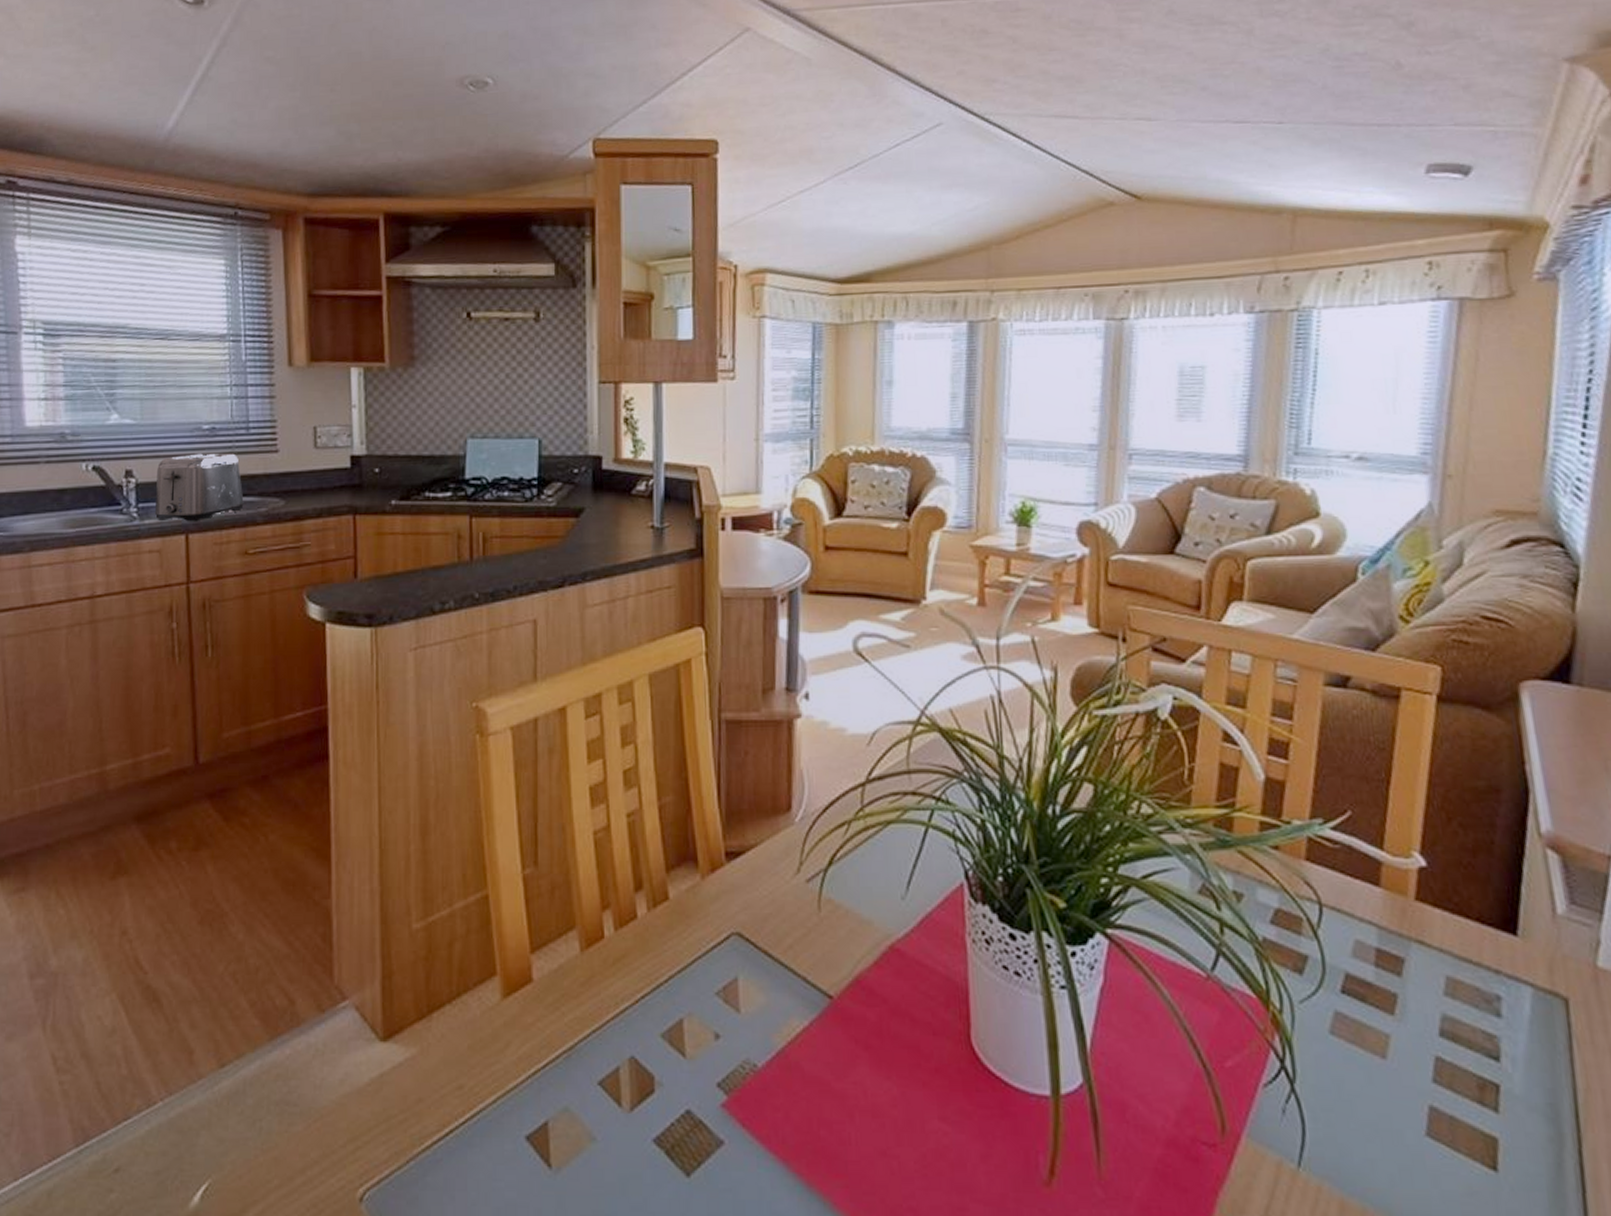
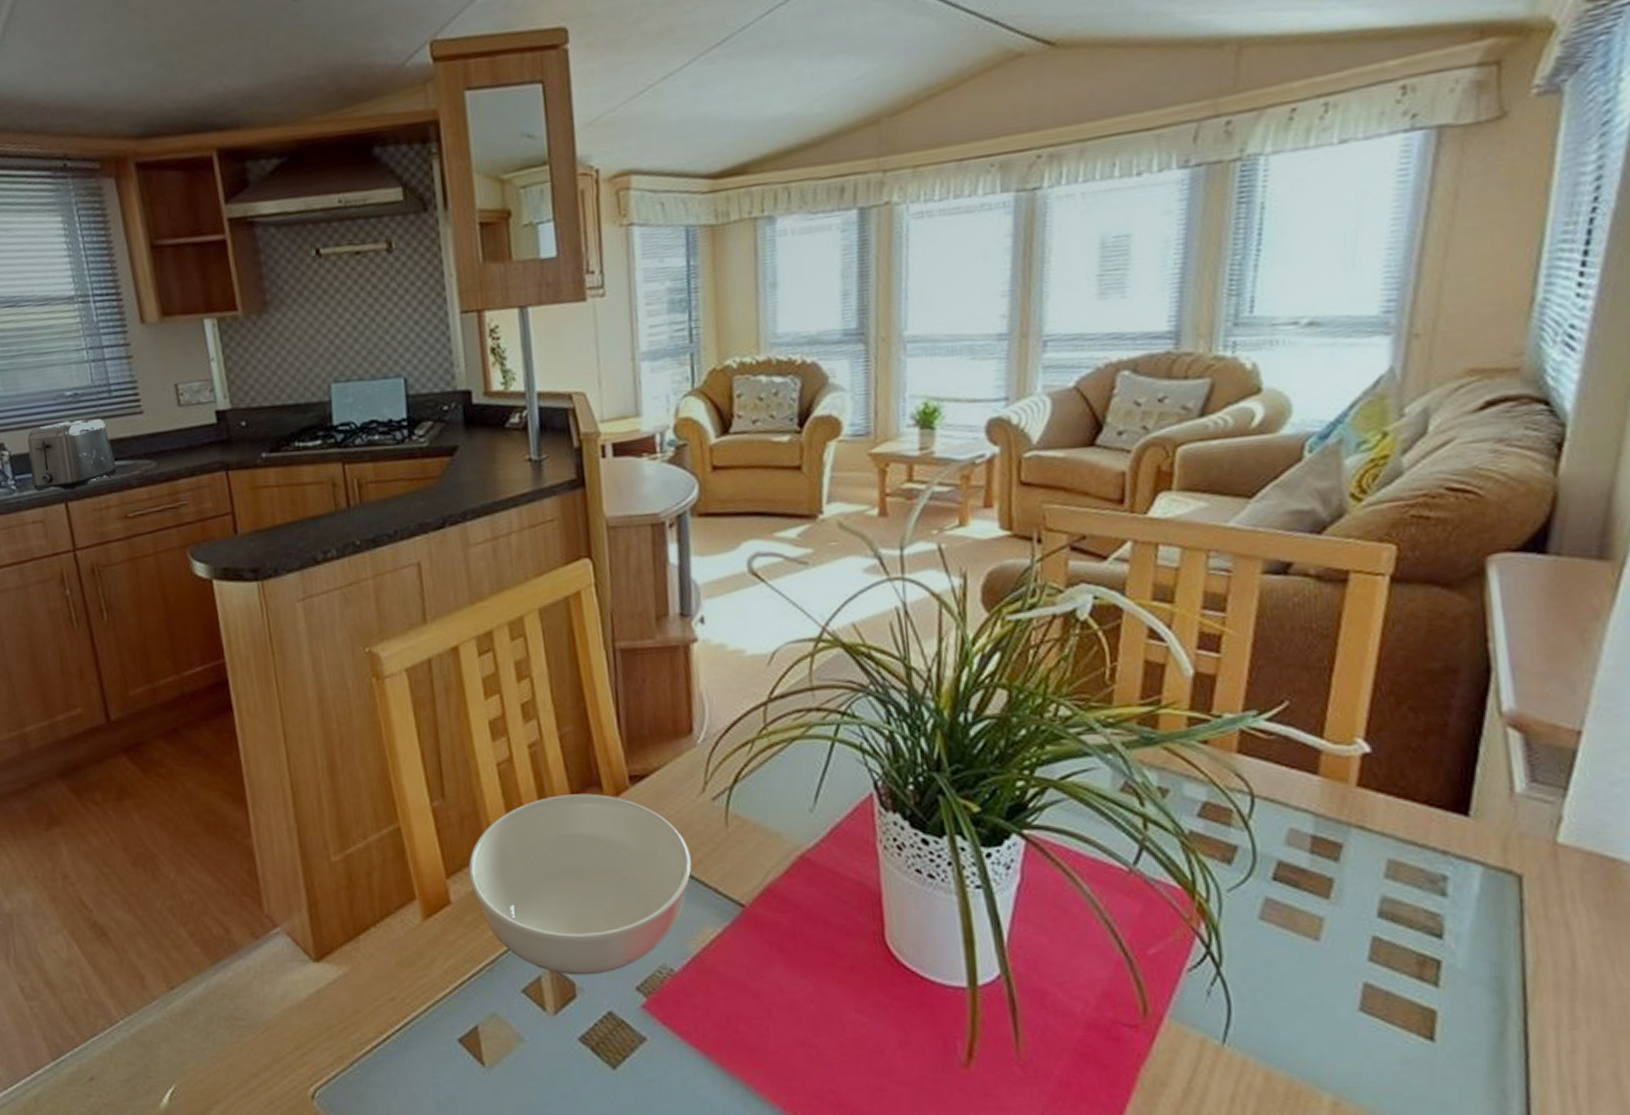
bowl: none [554,869,782,1068] -> present [468,793,692,976]

